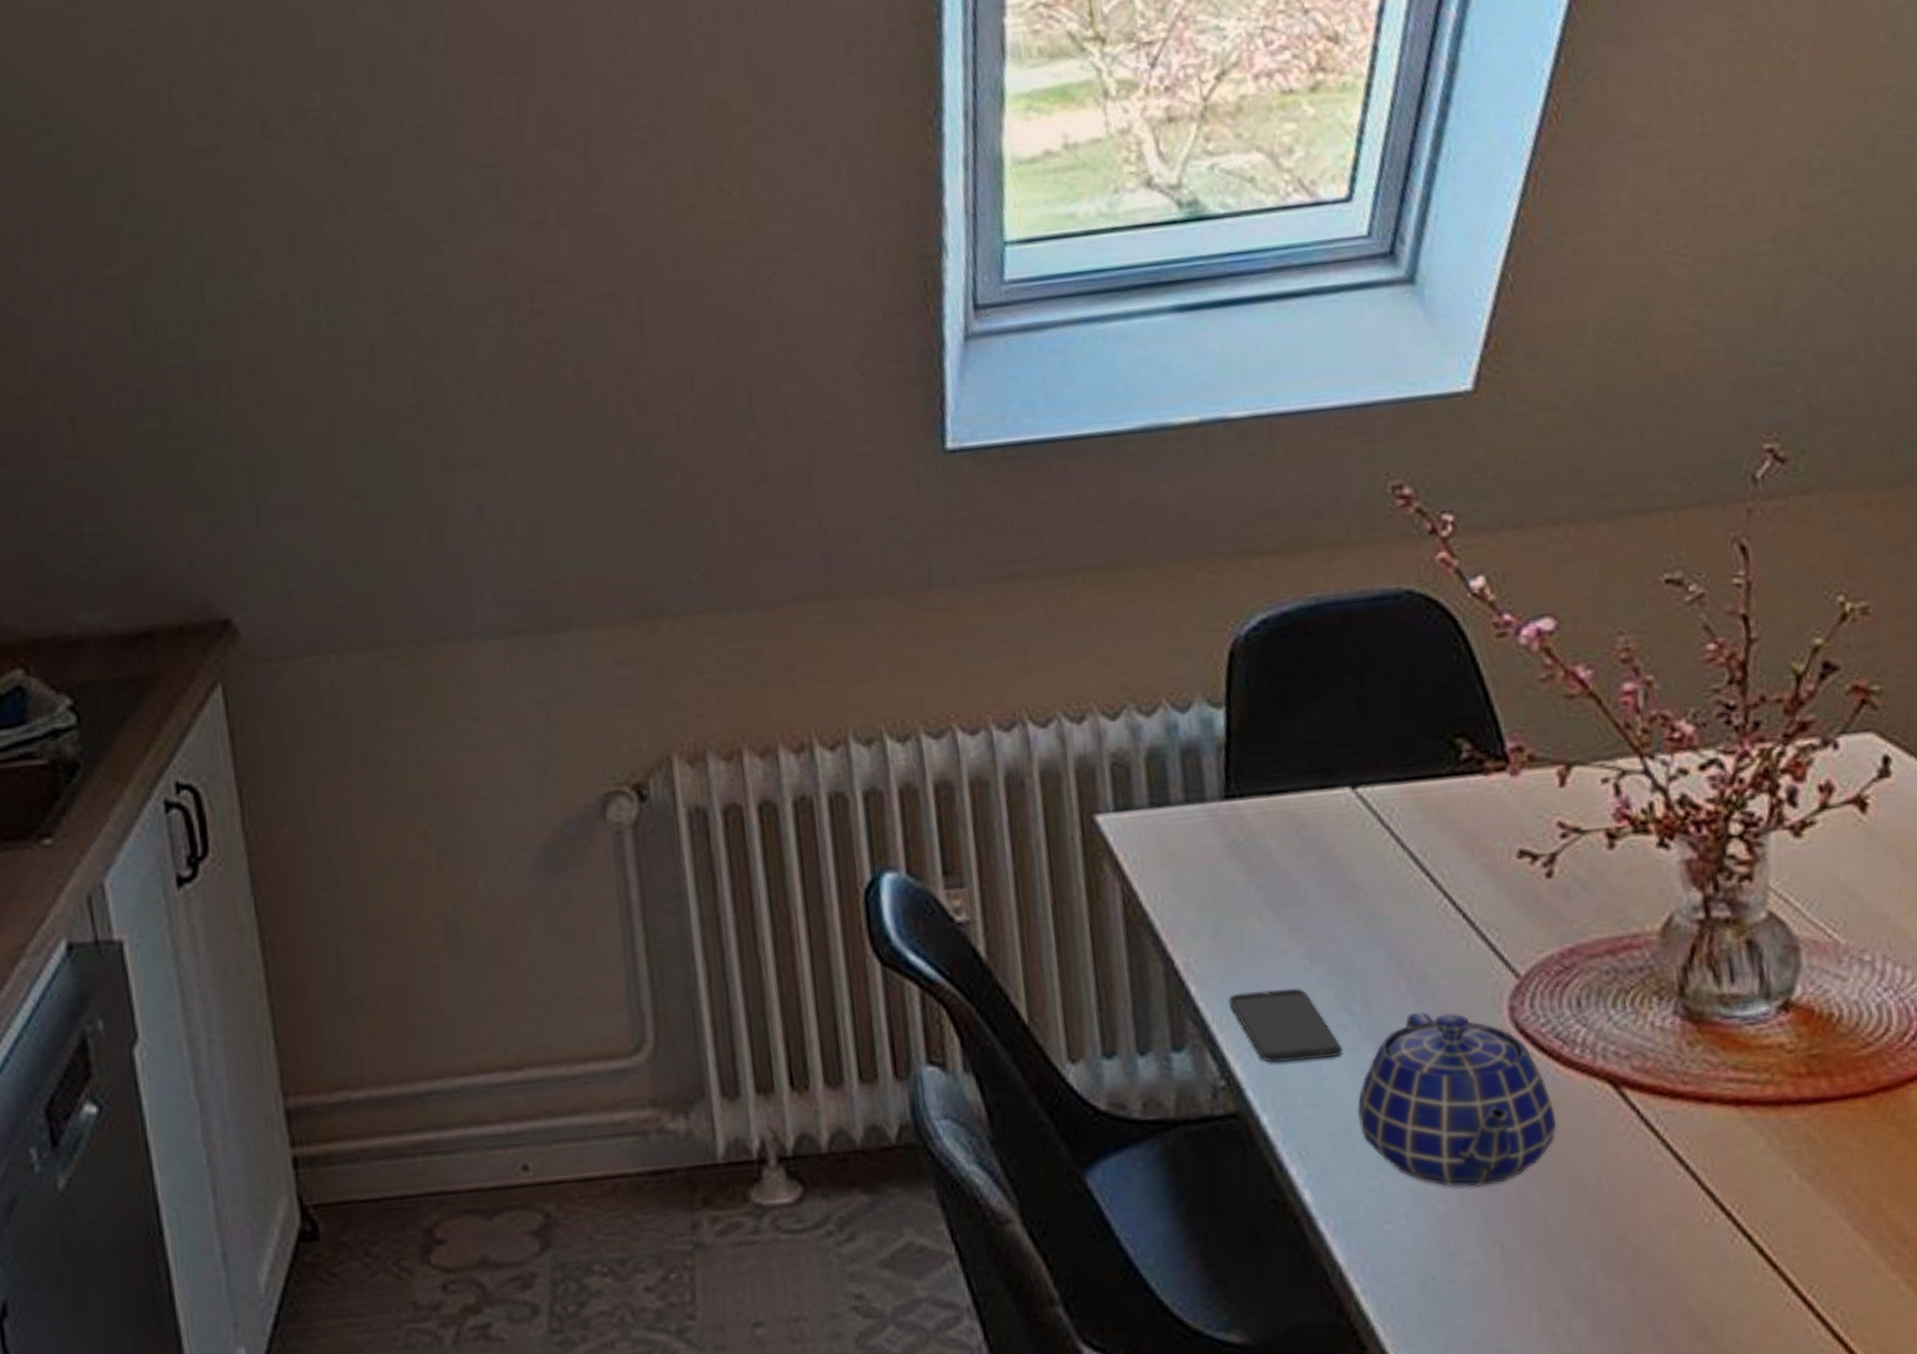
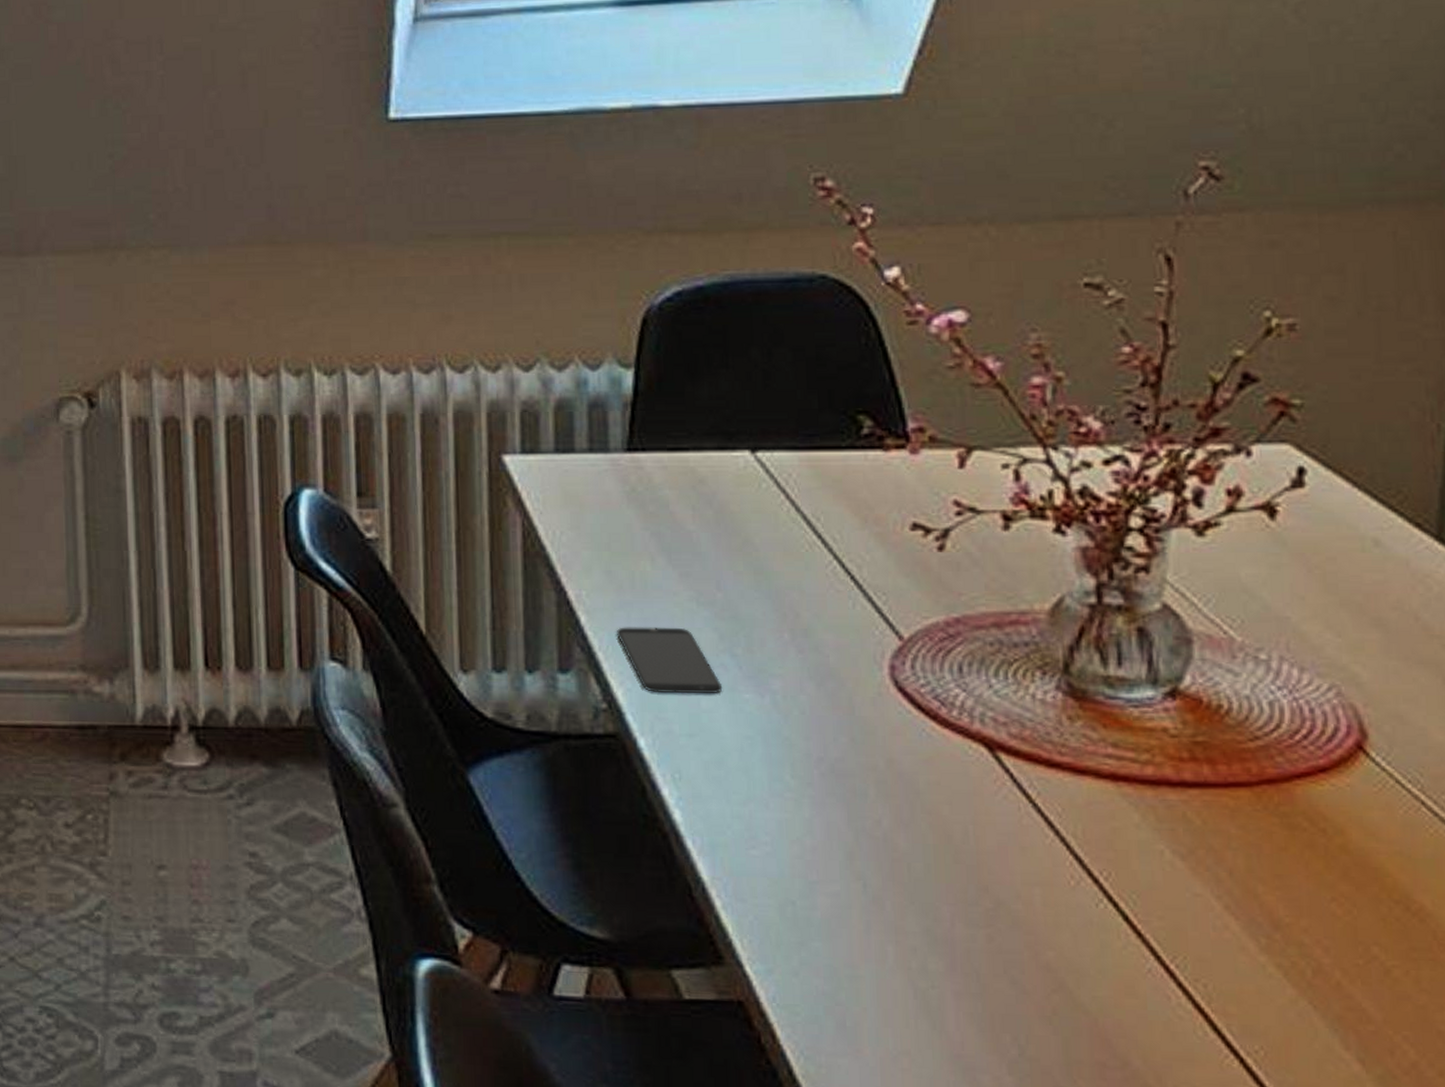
teapot: present [1357,1011,1557,1187] -> none [732,661,929,826]

